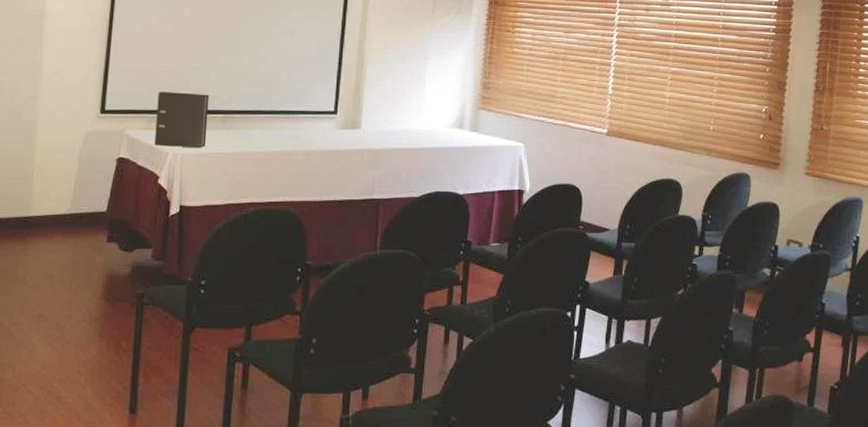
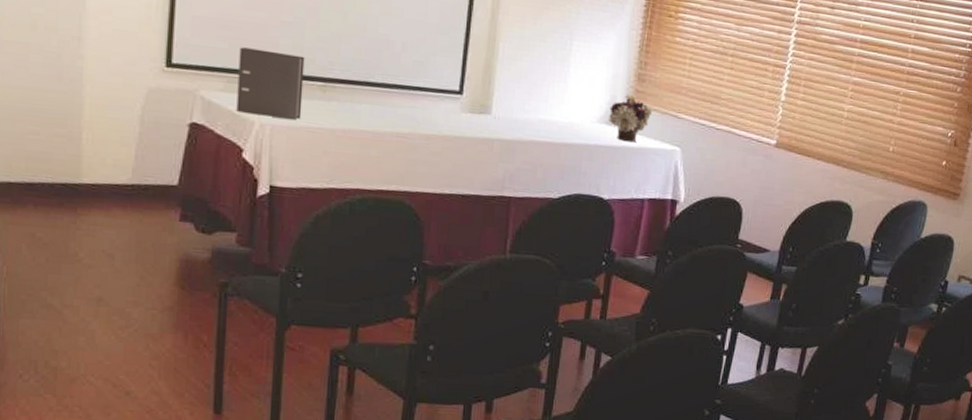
flower arrangement: none [460,100,498,142] -> present [609,93,653,143]

